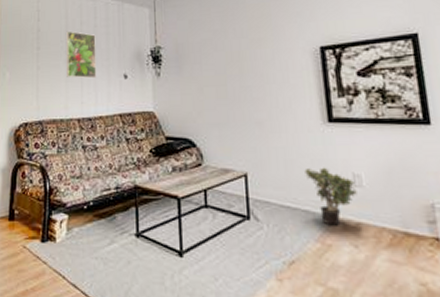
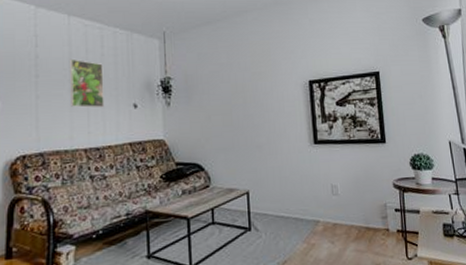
potted plant: present [305,167,357,226] -> none [295,181,334,229]

